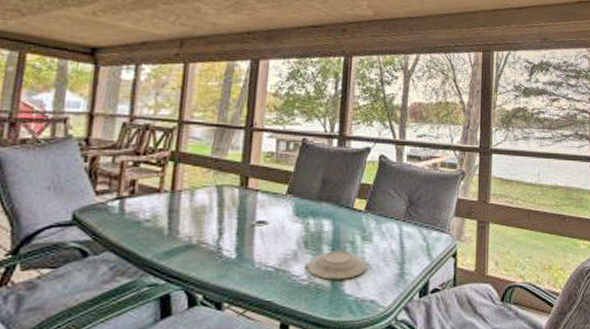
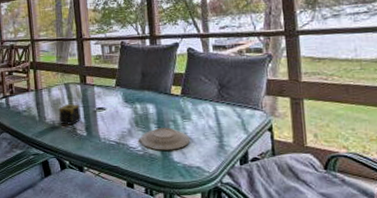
candle: none [199,213,233,243] -> present [59,103,81,125]

